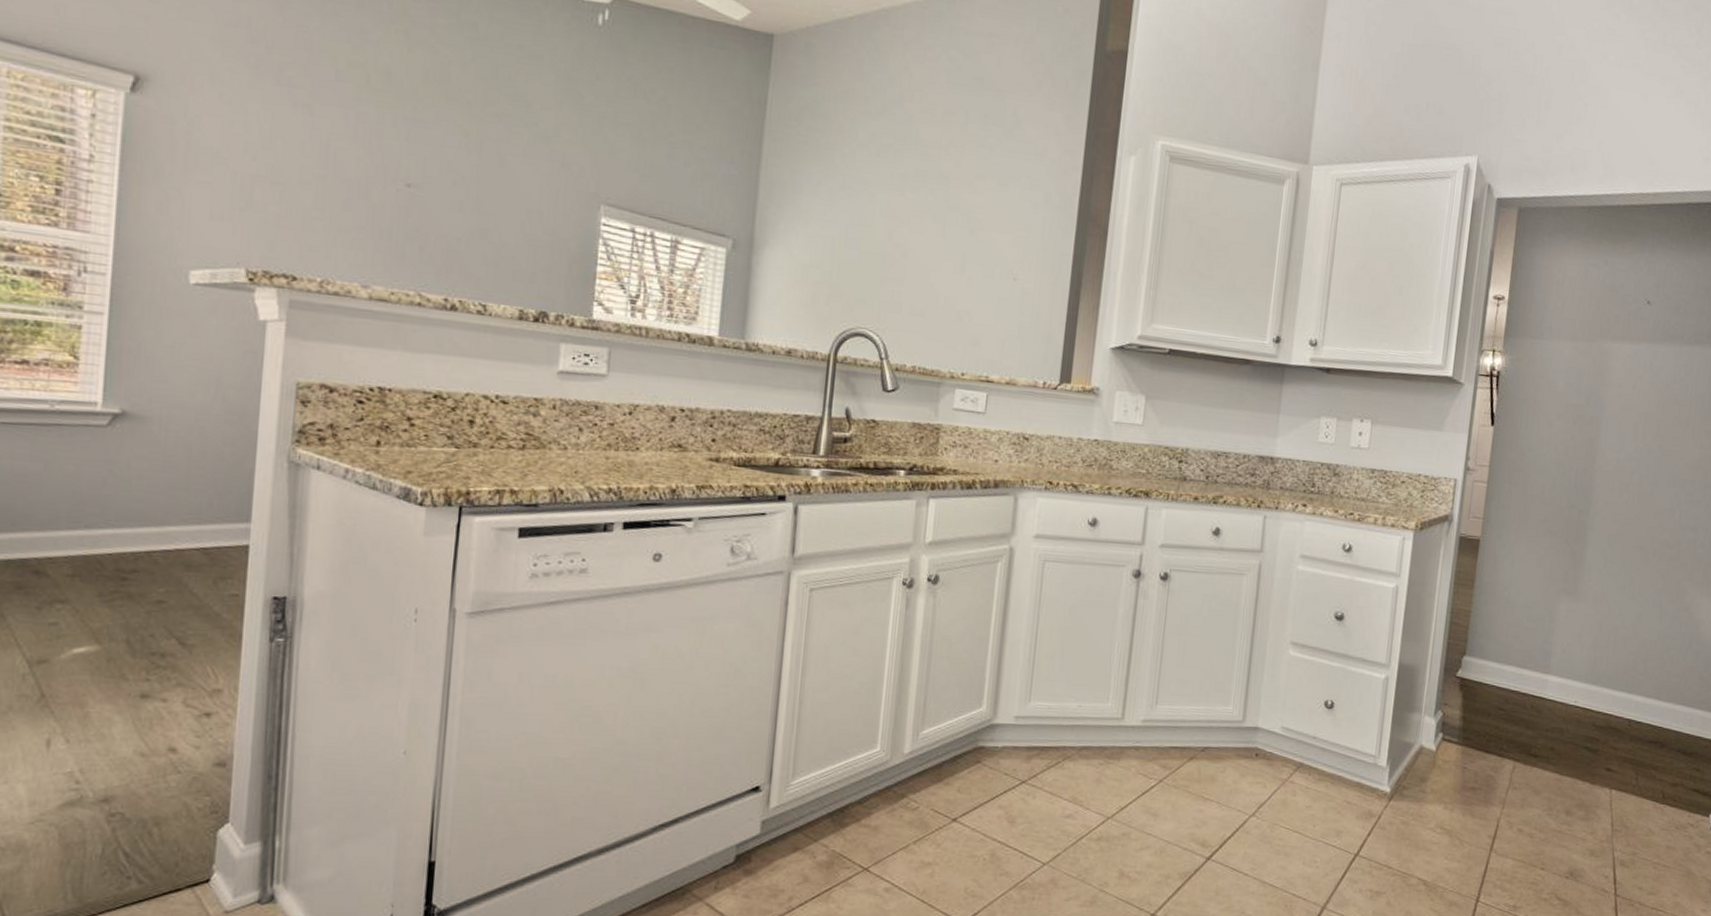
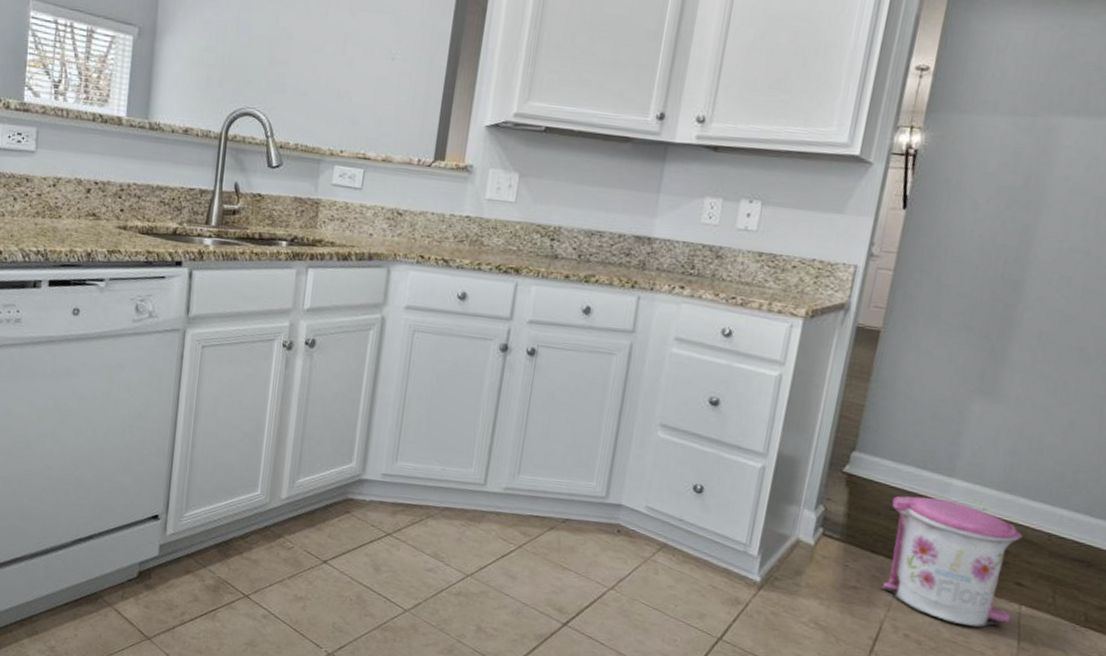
trash can: none [1495,694,1608,815] -> present [880,495,1023,628]

